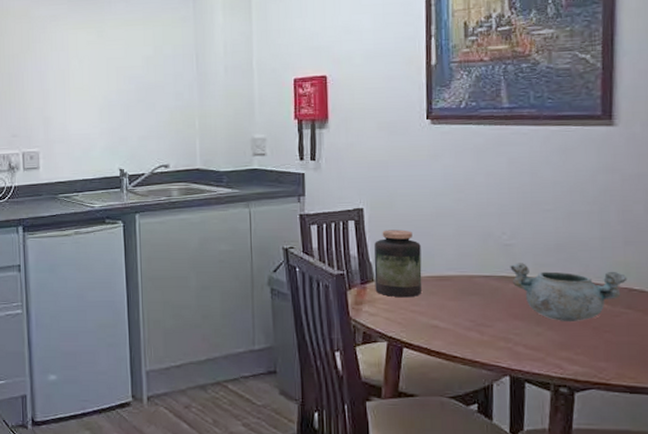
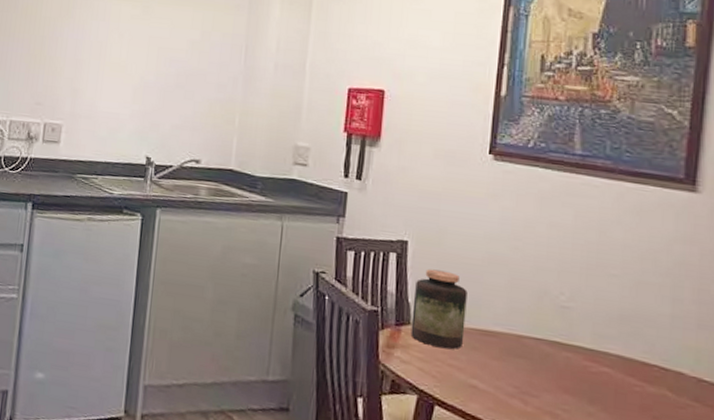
decorative bowl: present [510,263,628,323] -> none [565,329,698,407]

